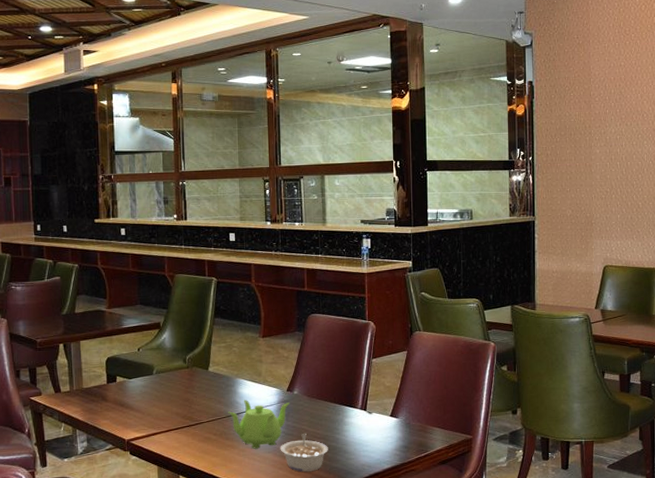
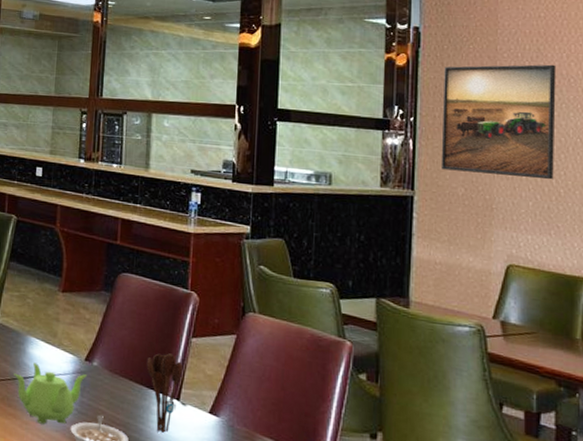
utensil holder: none [337,374,366,438] -> present [146,353,182,433]
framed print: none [553,104,634,197] -> present [440,64,557,180]

